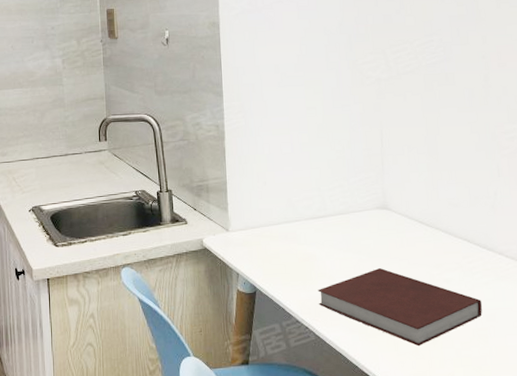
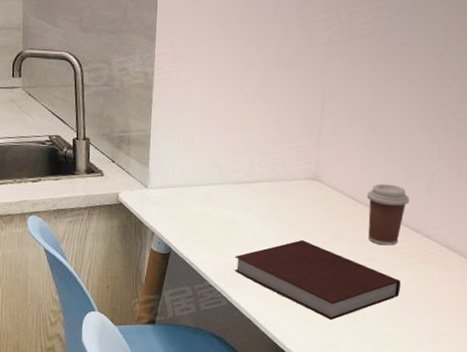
coffee cup: none [435,206,477,266] -> present [366,184,410,246]

